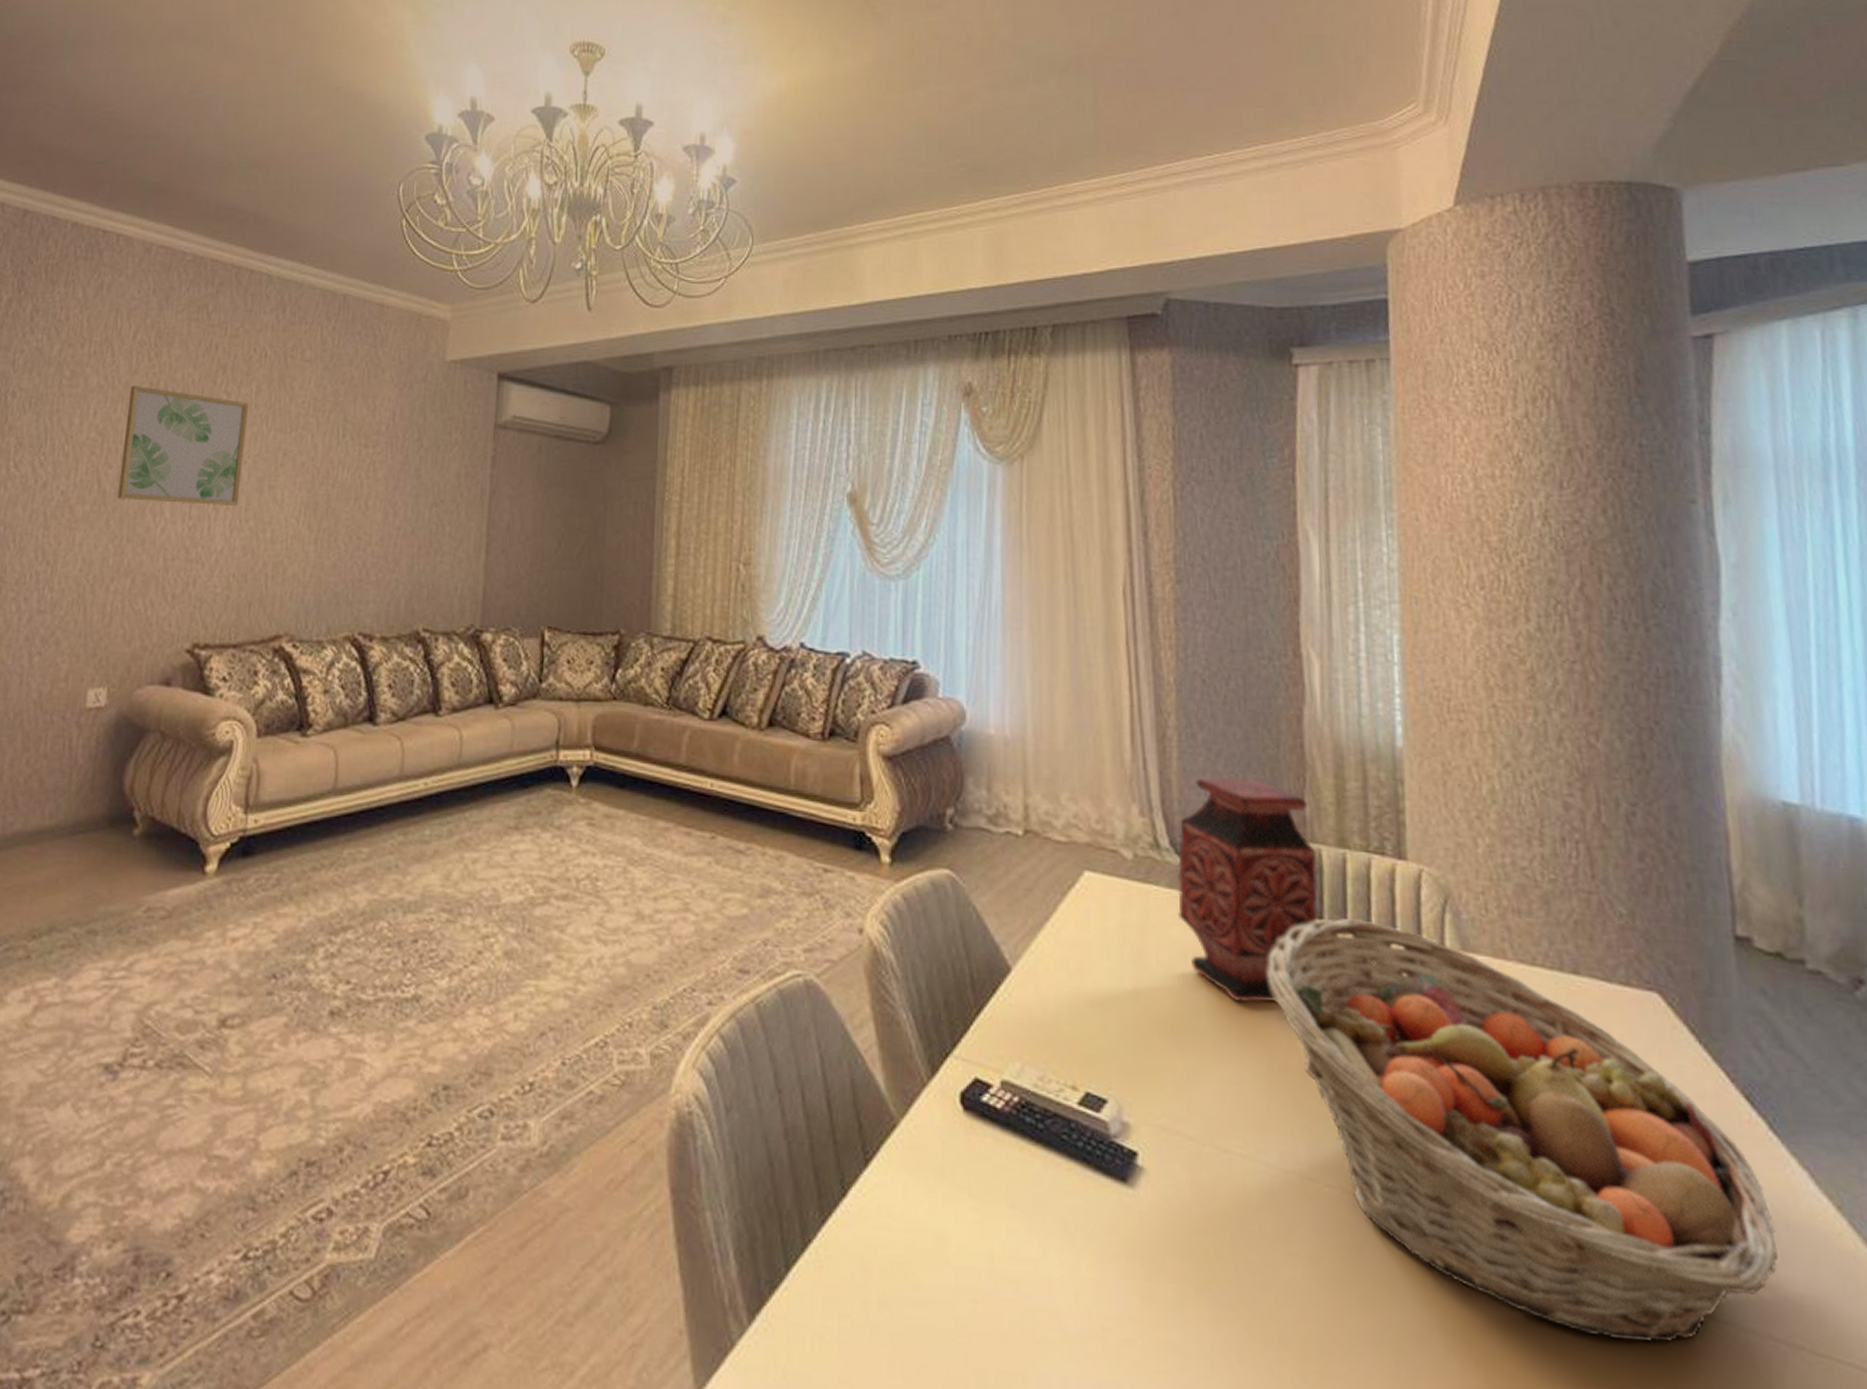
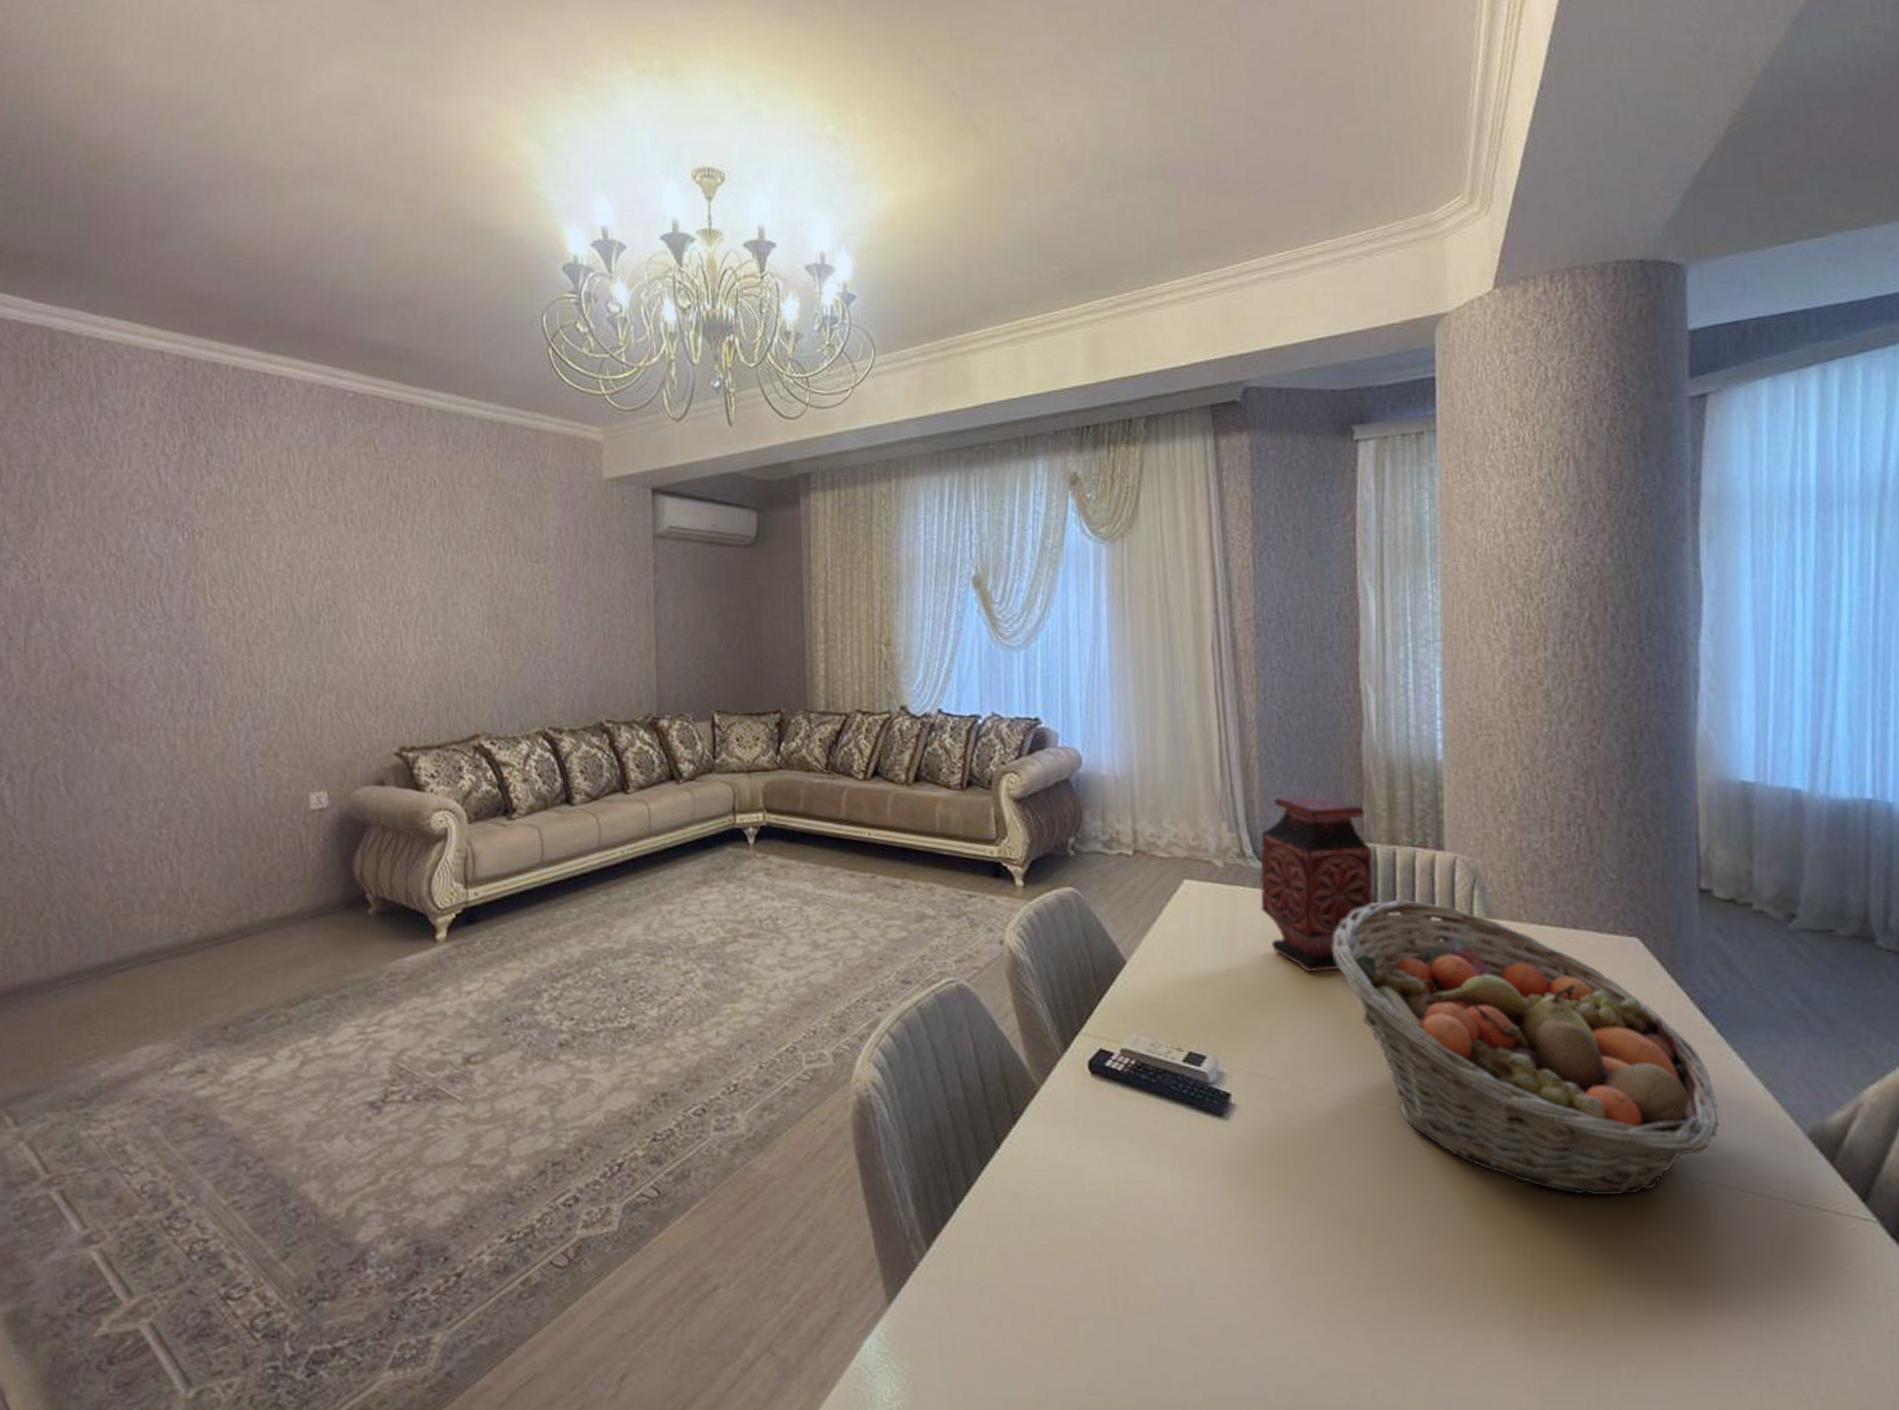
wall art: present [117,386,249,506] -> none [311,519,426,624]

